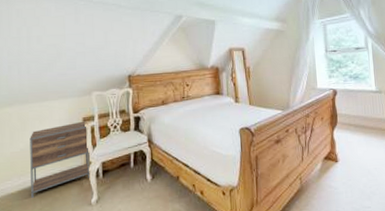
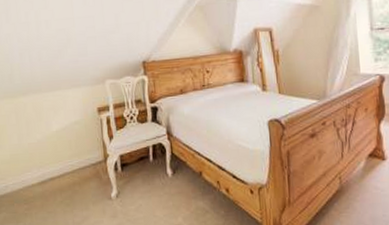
nightstand: present [30,121,90,198] -> none [46,111,109,190]

